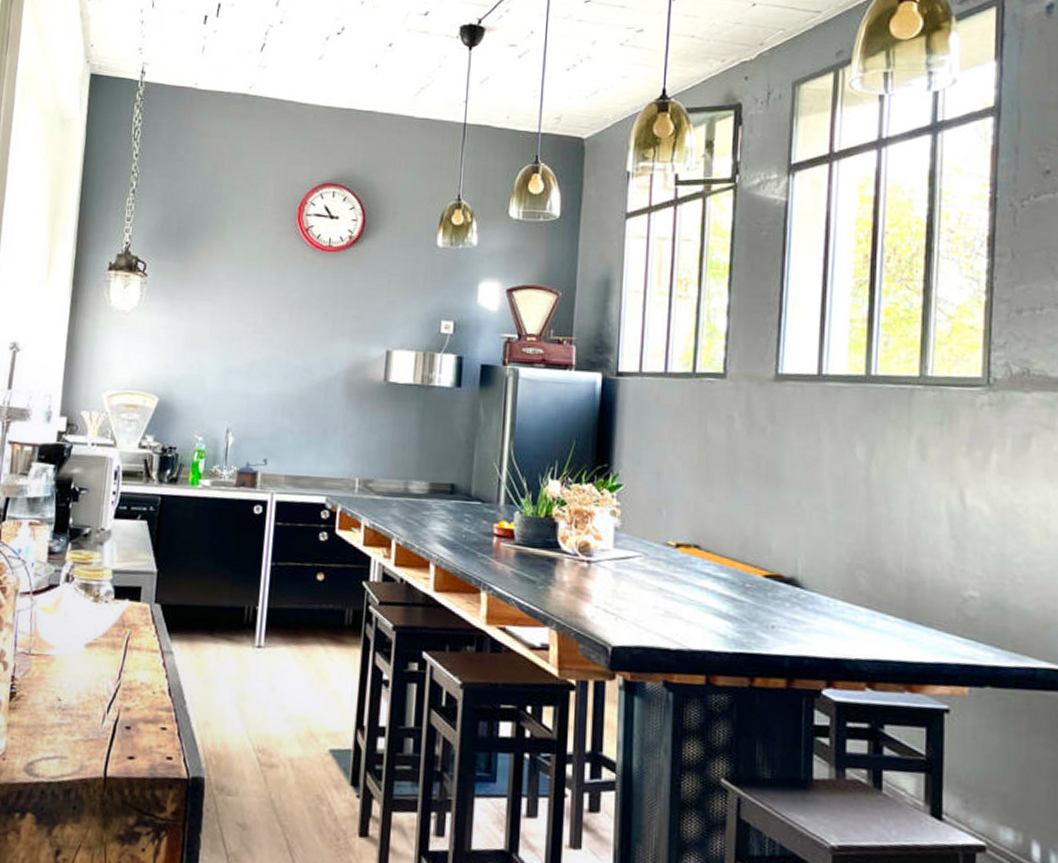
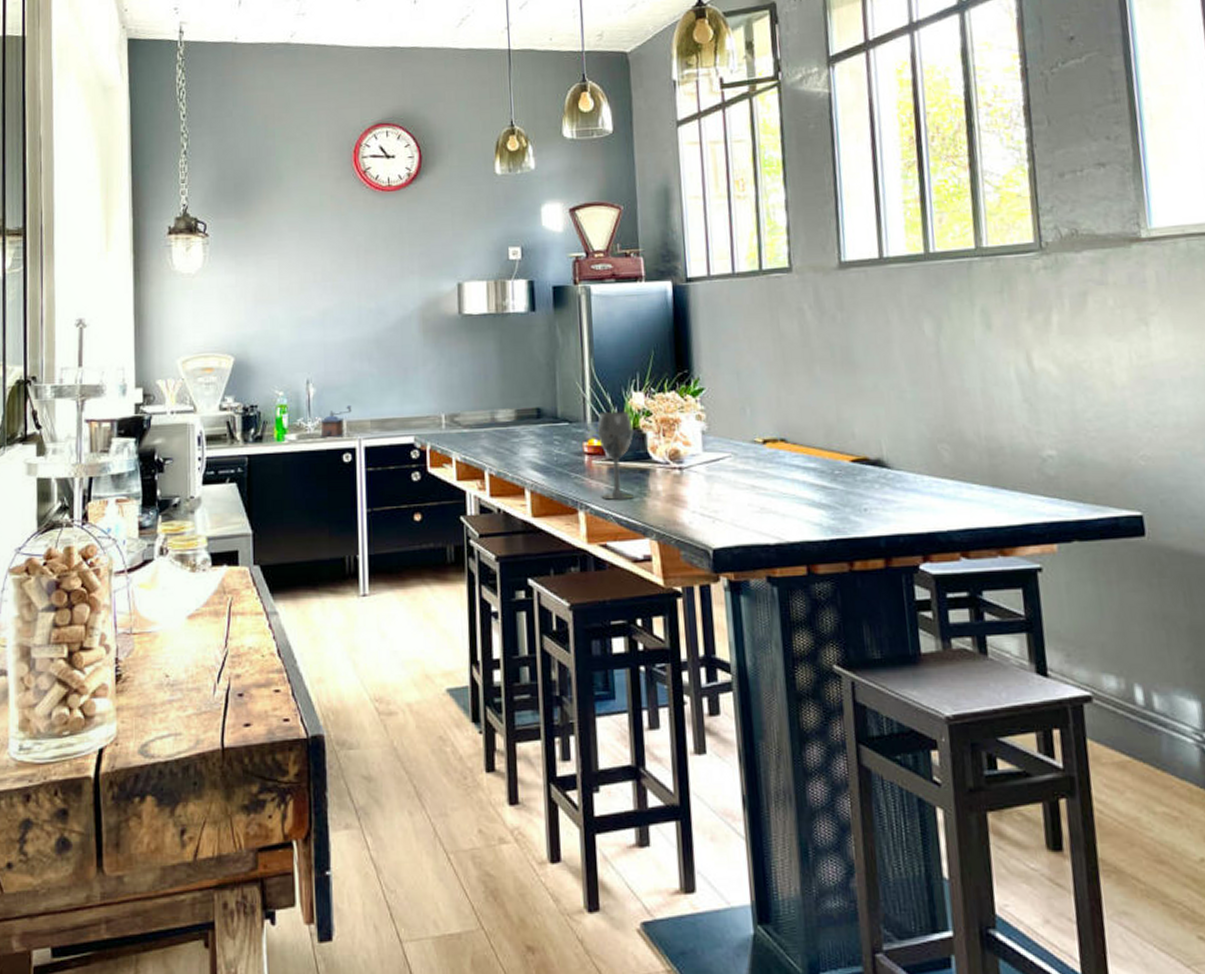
wine glass: none [505,495,546,586] -> present [596,411,633,501]

